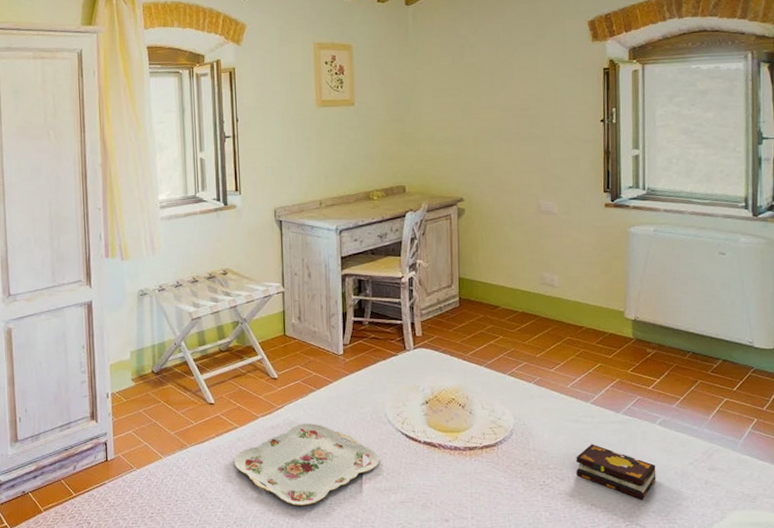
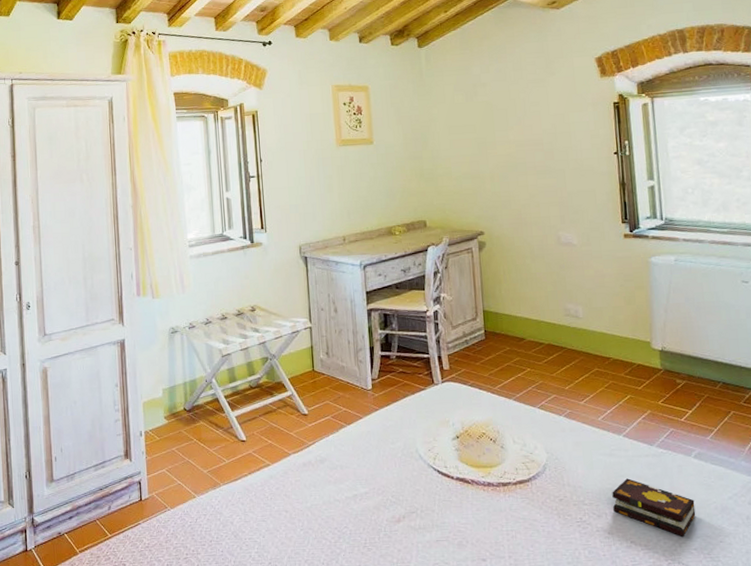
serving tray: present [234,423,379,506] -> none [267,460,413,546]

